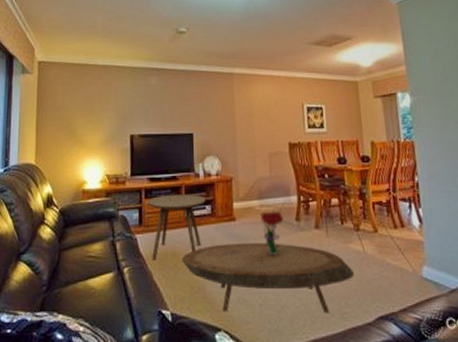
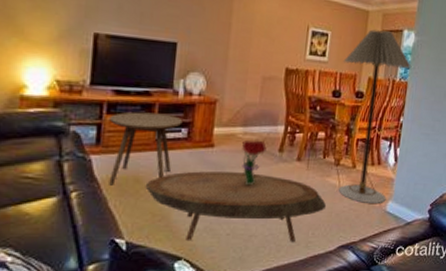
floor lamp: none [342,96,420,269] -> present [338,29,412,203]

